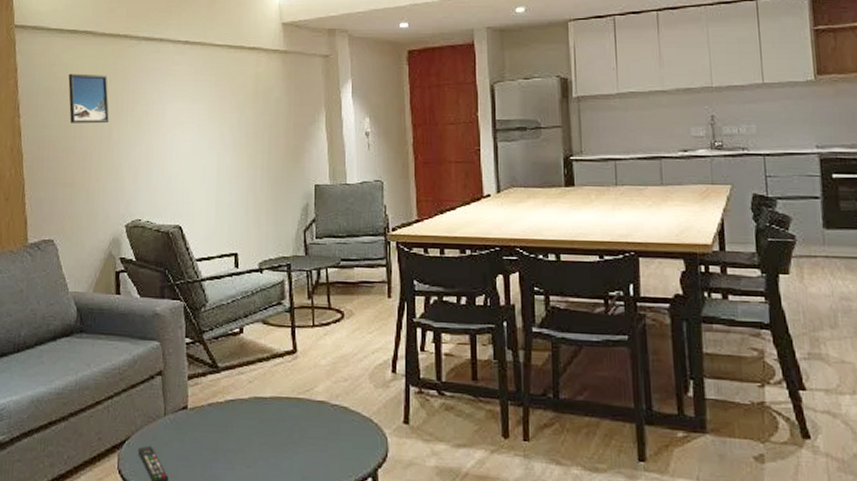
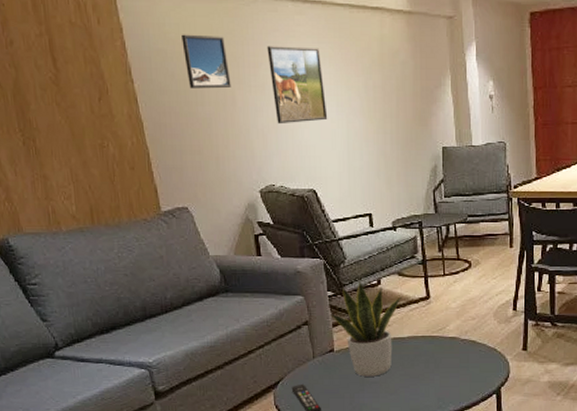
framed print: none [146,84,199,159] -> present [267,46,328,125]
potted plant: none [187,325,267,443] -> present [330,279,403,377]

